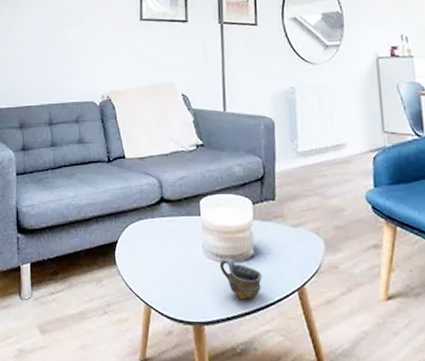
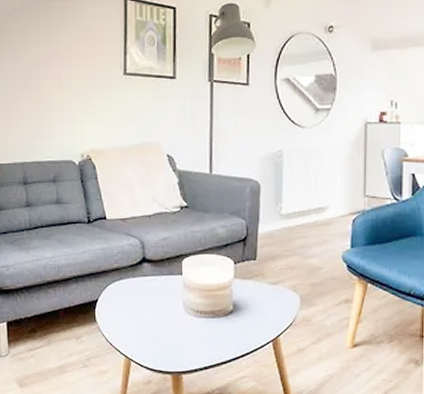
cup: present [219,257,262,299] -> none [199,313,240,350]

